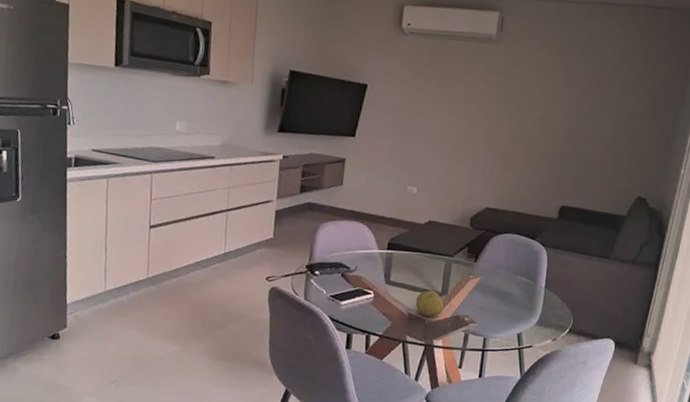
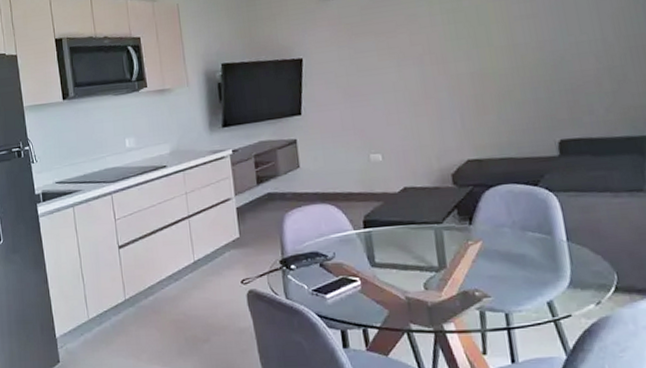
fruit: present [415,290,445,317] -> none [410,266,447,297]

